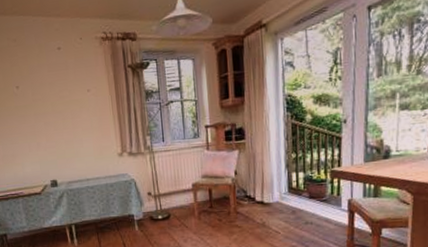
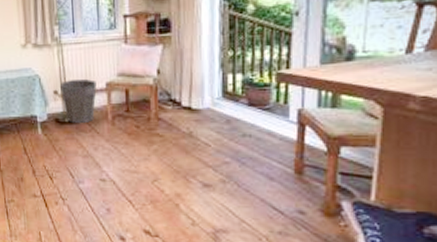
waste bin: none [152,181,185,220] -> present [59,79,97,124]

